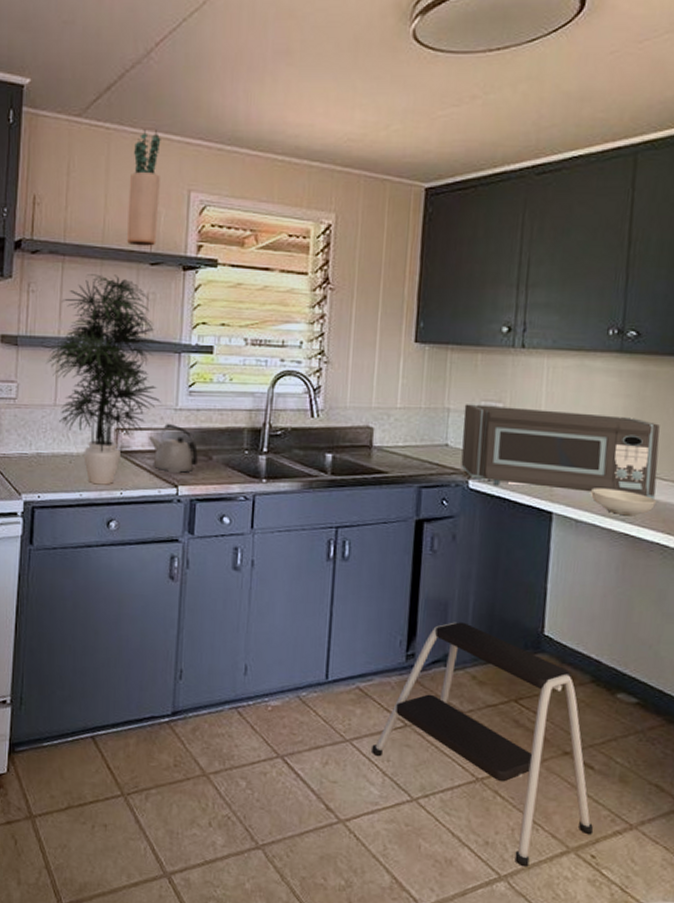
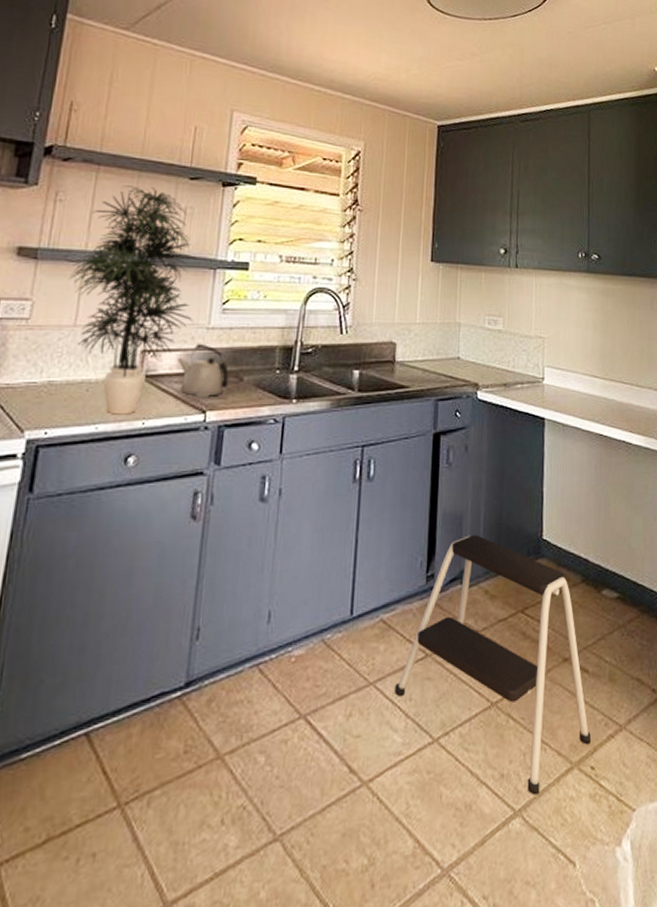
vase: present [126,129,161,246] -> none [166,49,208,161]
microwave: present [461,404,660,499] -> none [470,319,620,401]
bowl: present [590,488,657,516] -> none [572,393,621,418]

